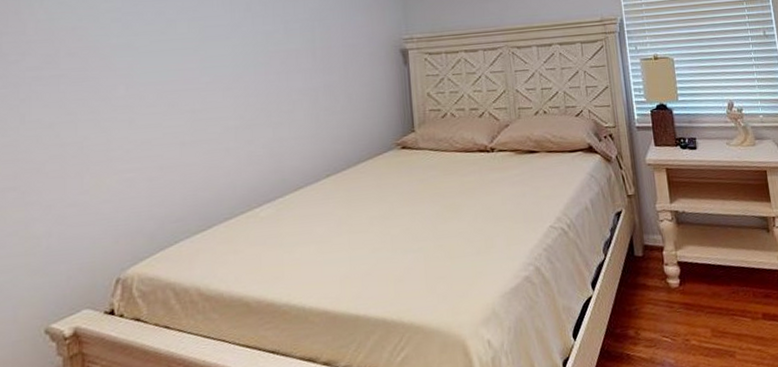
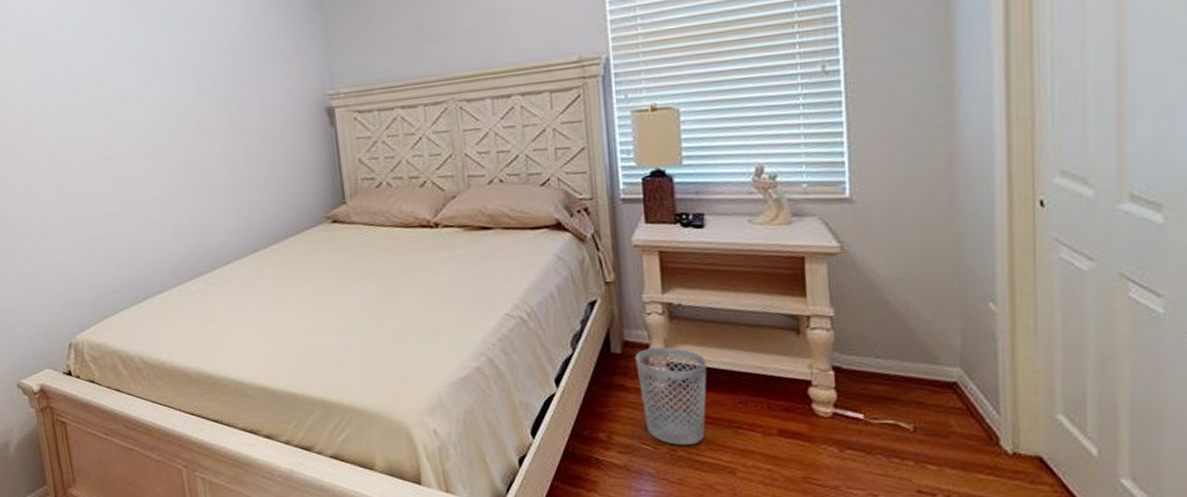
wastebasket: none [653,248,710,335] -> present [635,347,707,446]

